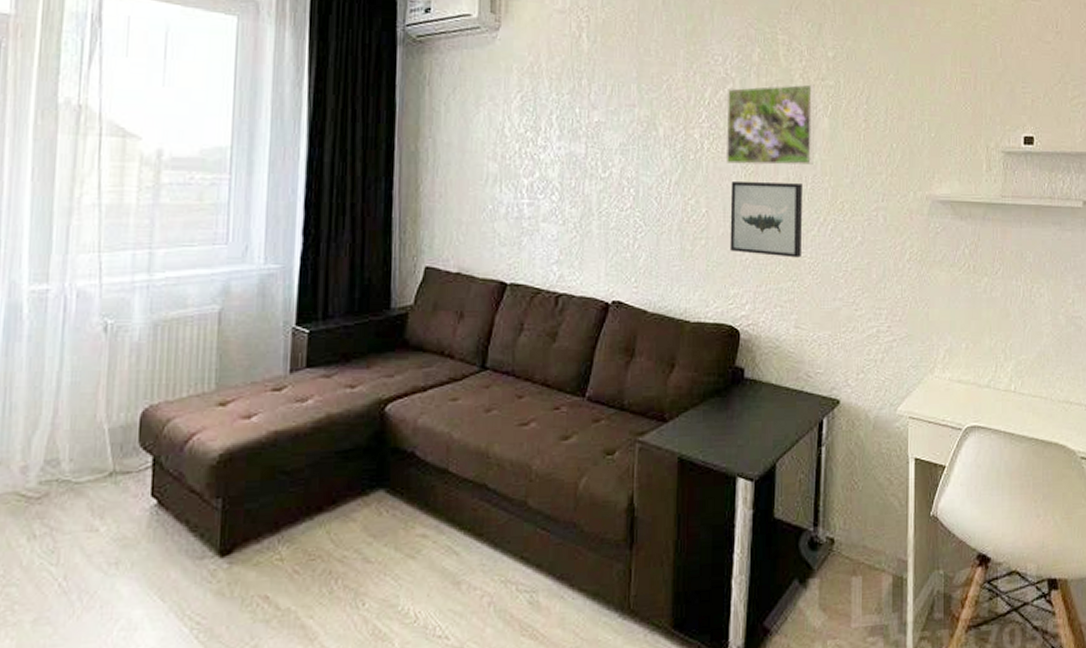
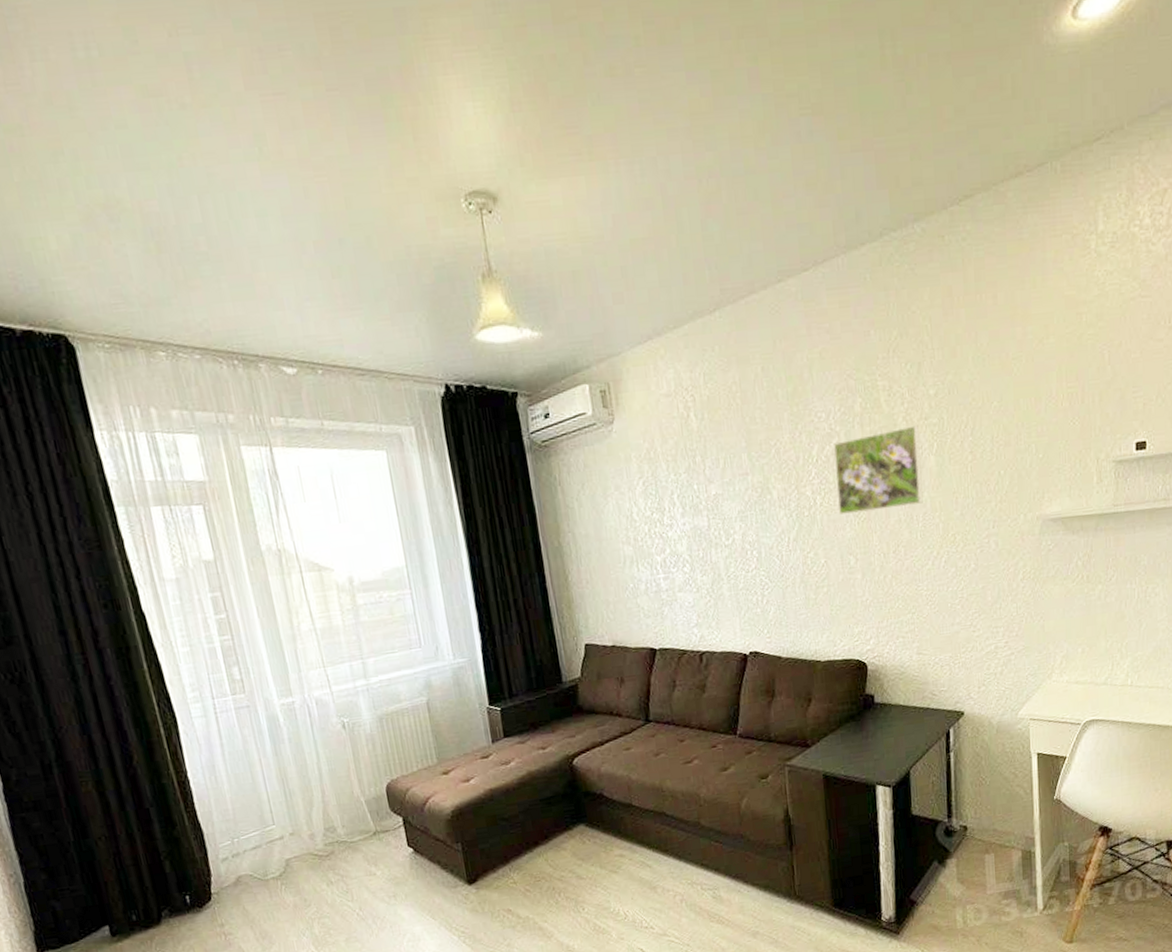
wall art: present [729,180,802,258] -> none [845,523,918,595]

